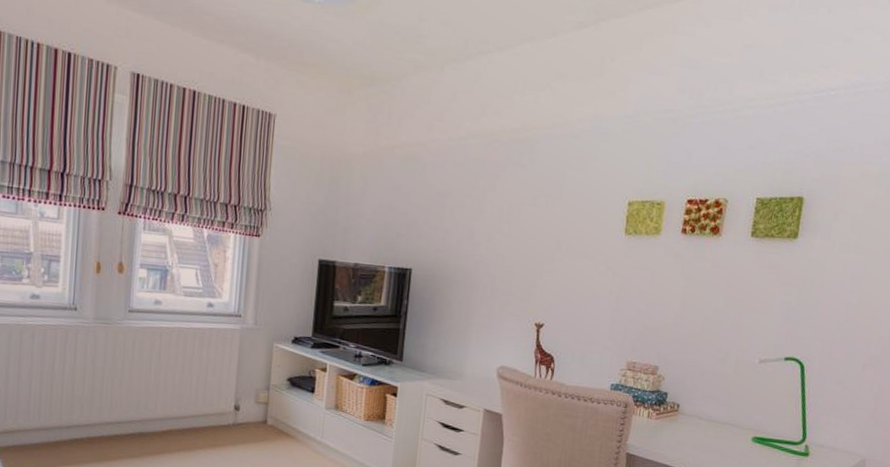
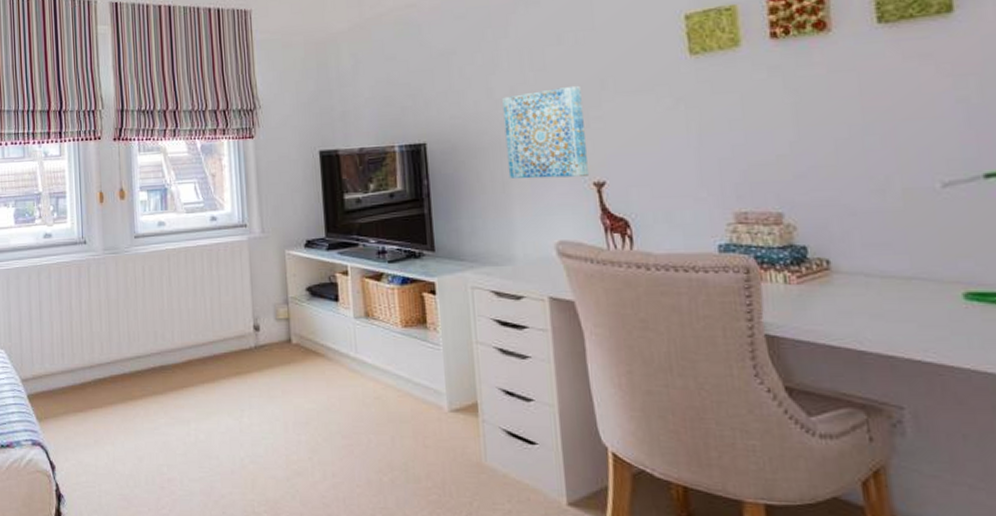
wall art: none [472,241,542,317] -> present [502,85,590,179]

